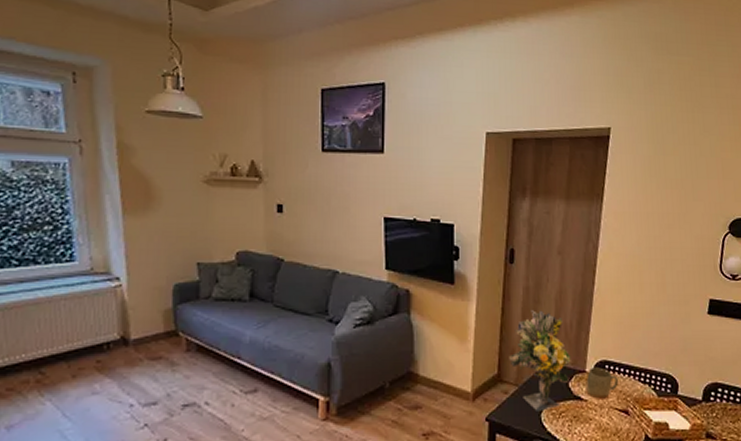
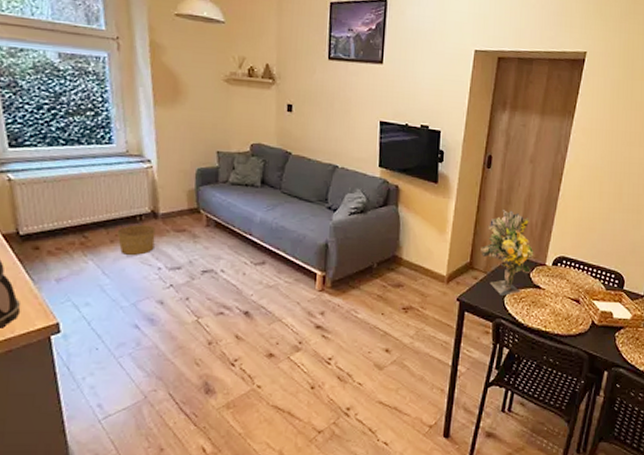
basket: none [80,354,126,391] -> present [117,225,156,255]
mug: present [586,367,618,401] -> none [544,262,573,290]

